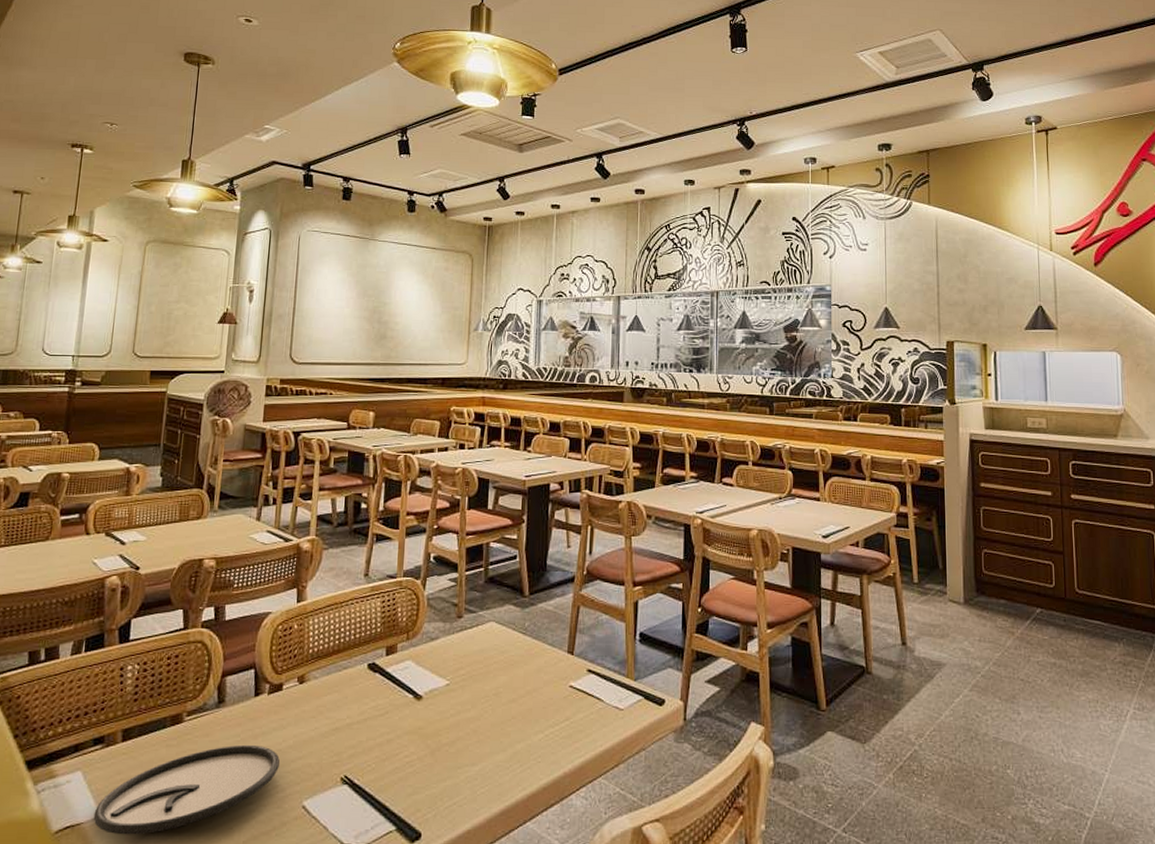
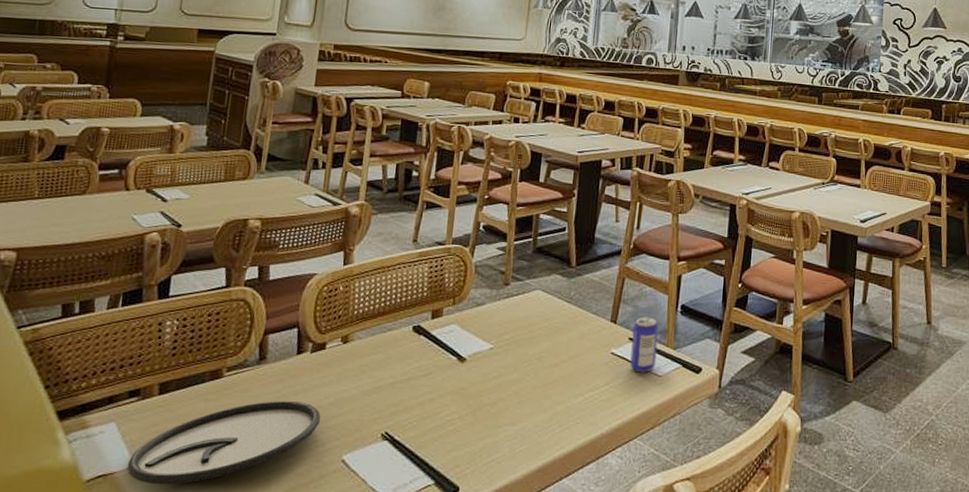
beer can: none [590,644,617,706] -> present [630,314,659,373]

